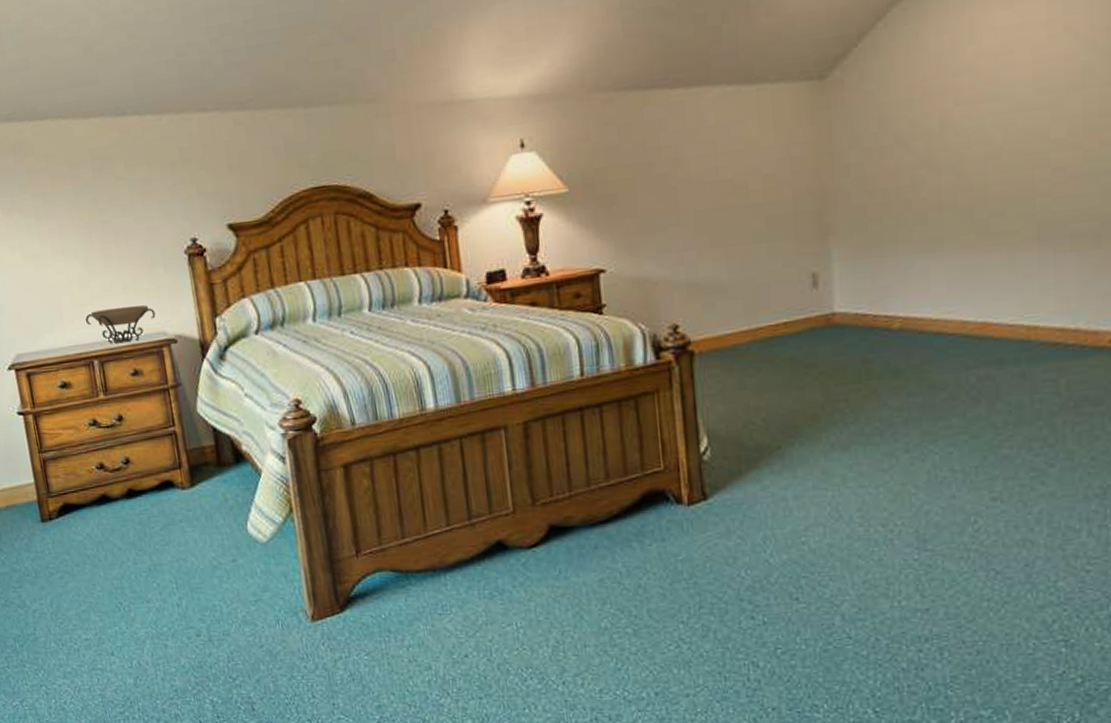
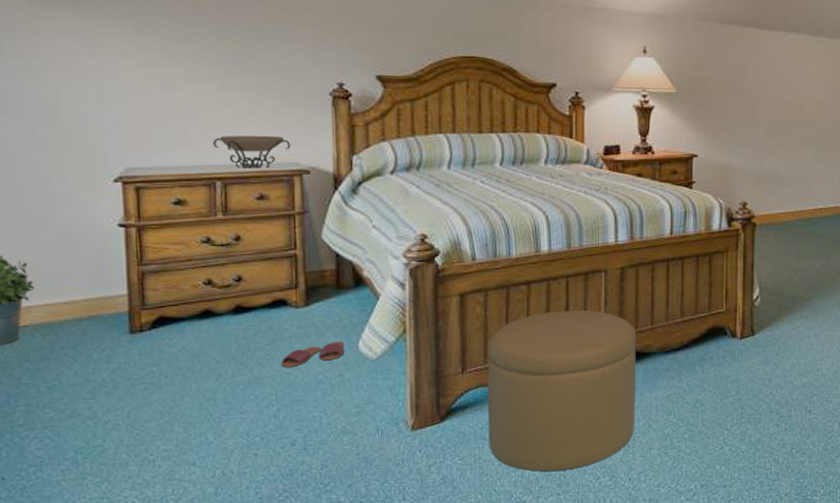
slippers: none [176,524,235,553] -> present [281,342,345,367]
ottoman: none [380,477,563,671] -> present [487,311,636,472]

